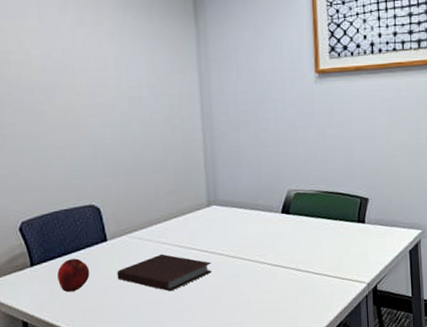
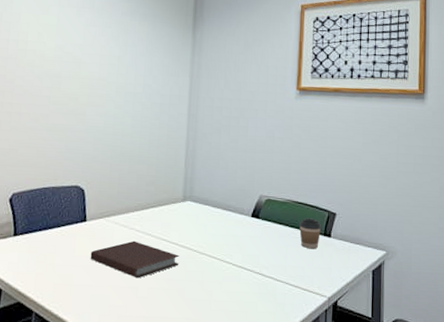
apple: present [57,258,90,293] -> none [36,234,66,266]
coffee cup: none [331,206,355,237] -> present [299,218,322,248]

